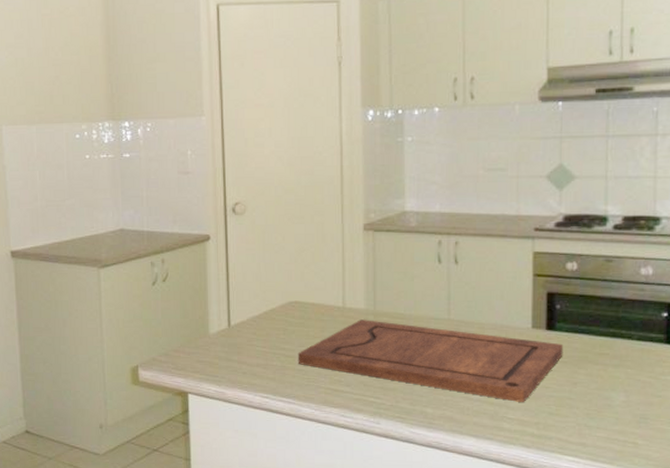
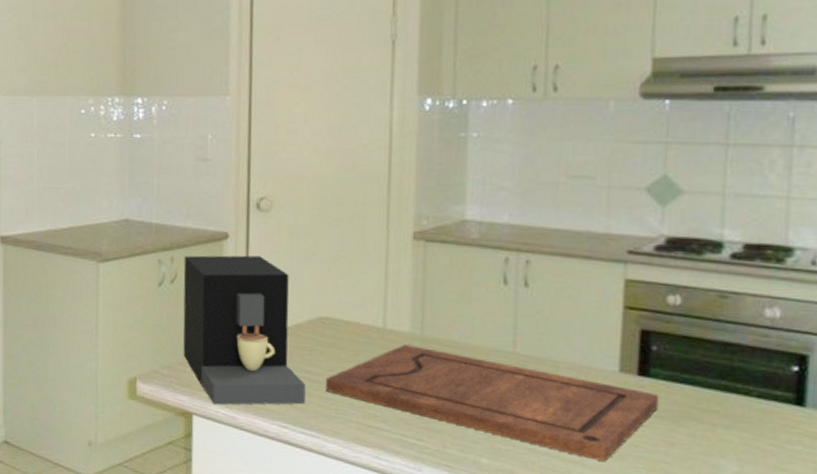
coffee maker: none [173,253,282,384] -> present [183,255,306,405]

